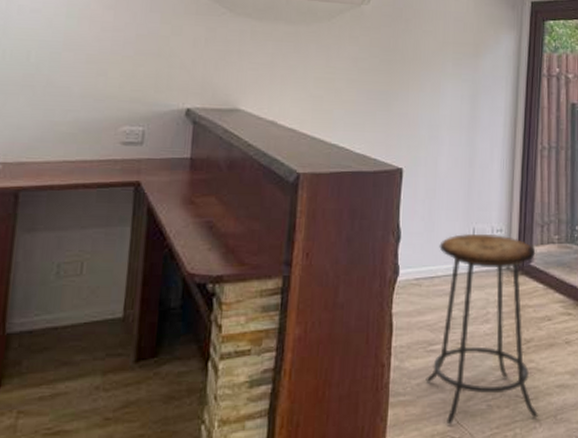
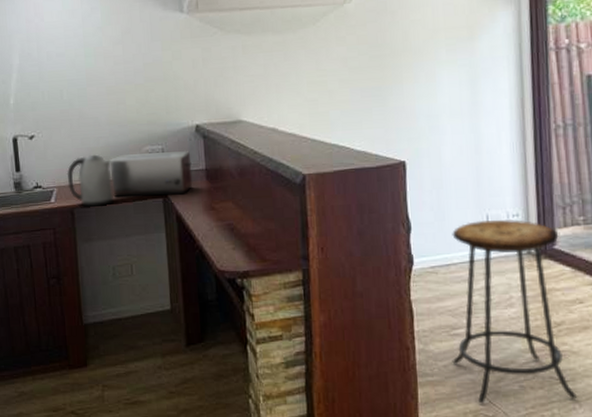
kettle: none [17,129,76,192] -> present [66,154,115,207]
toaster: none [72,132,176,184] -> present [109,150,193,197]

